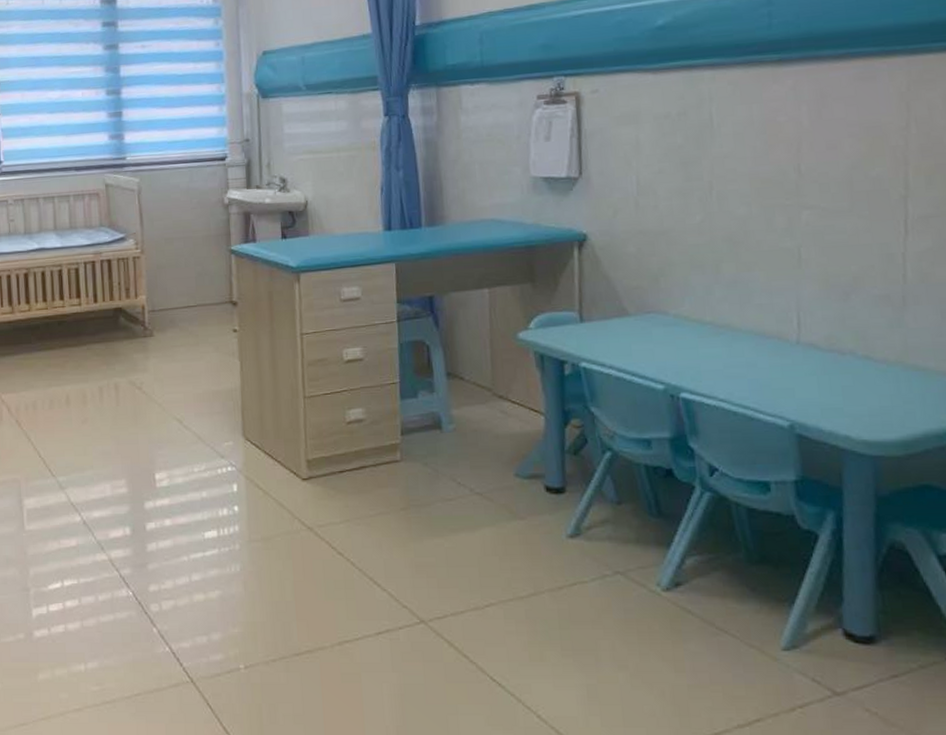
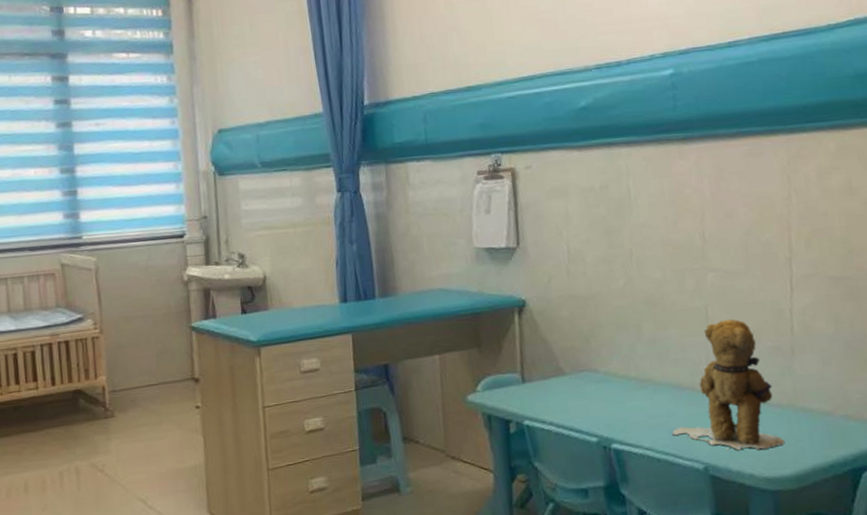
teddy bear: none [752,262,891,409] -> present [672,319,785,451]

